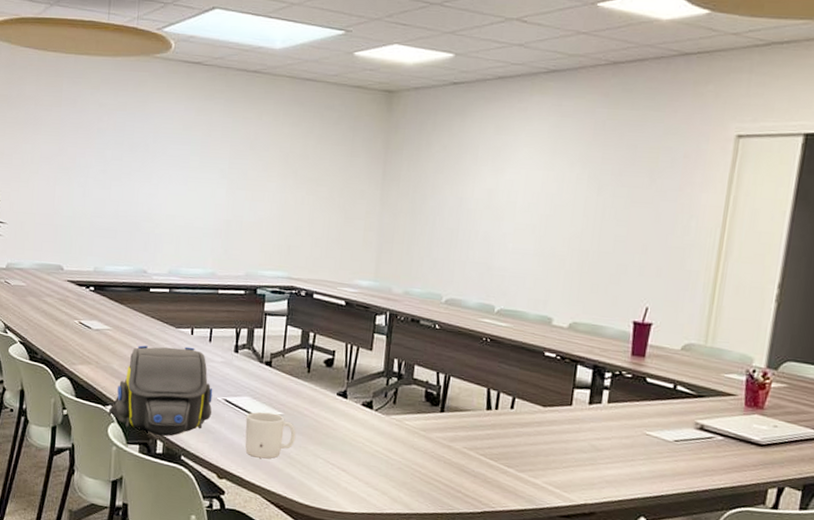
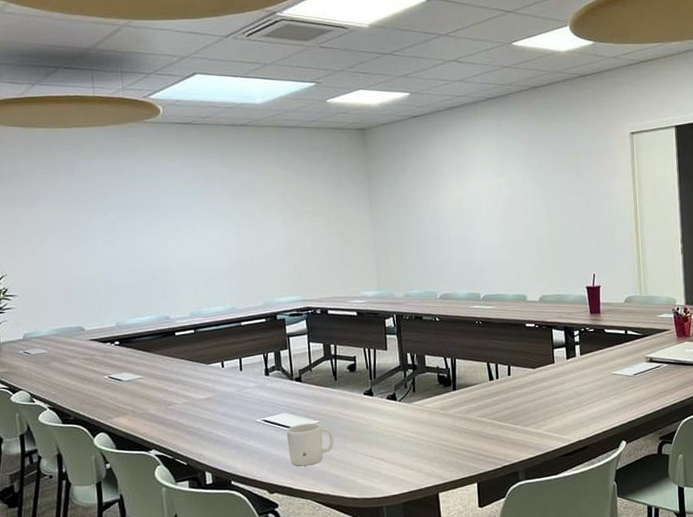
shoulder bag: present [108,345,213,436] -> none [152,379,253,467]

